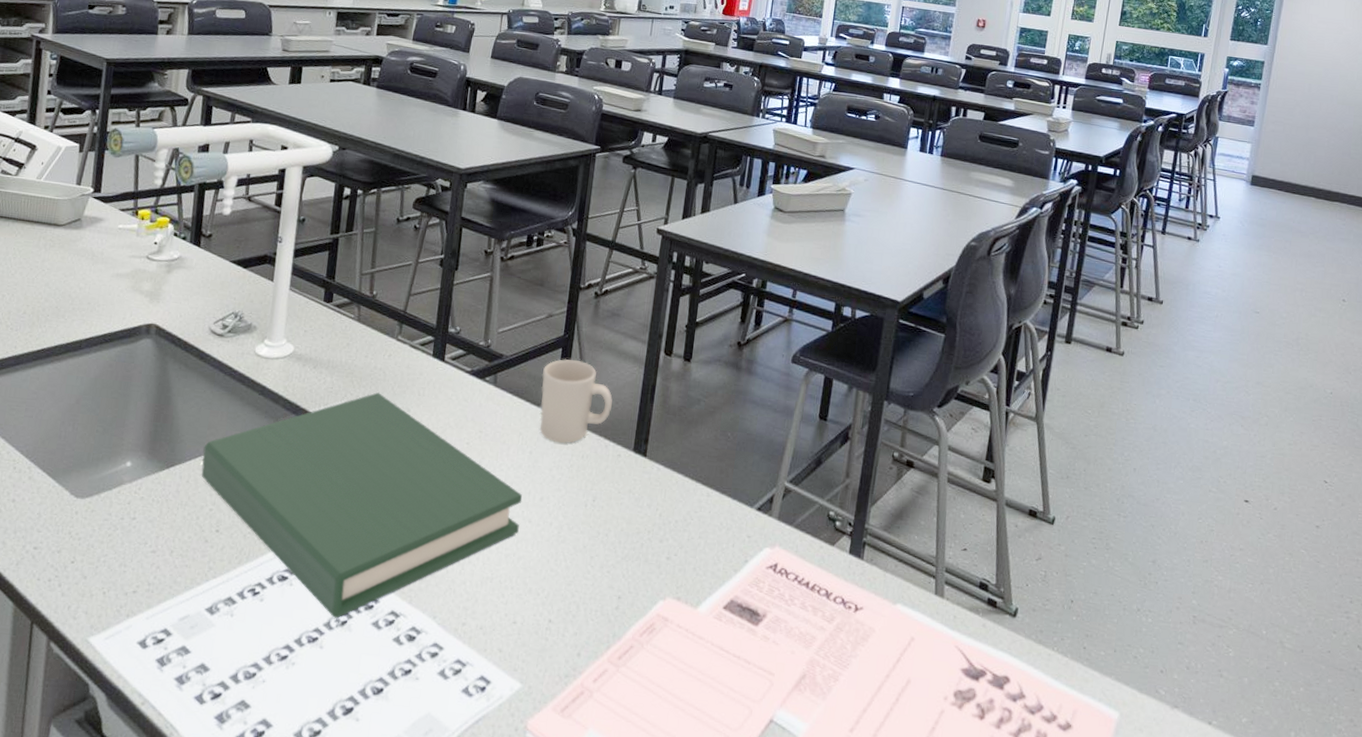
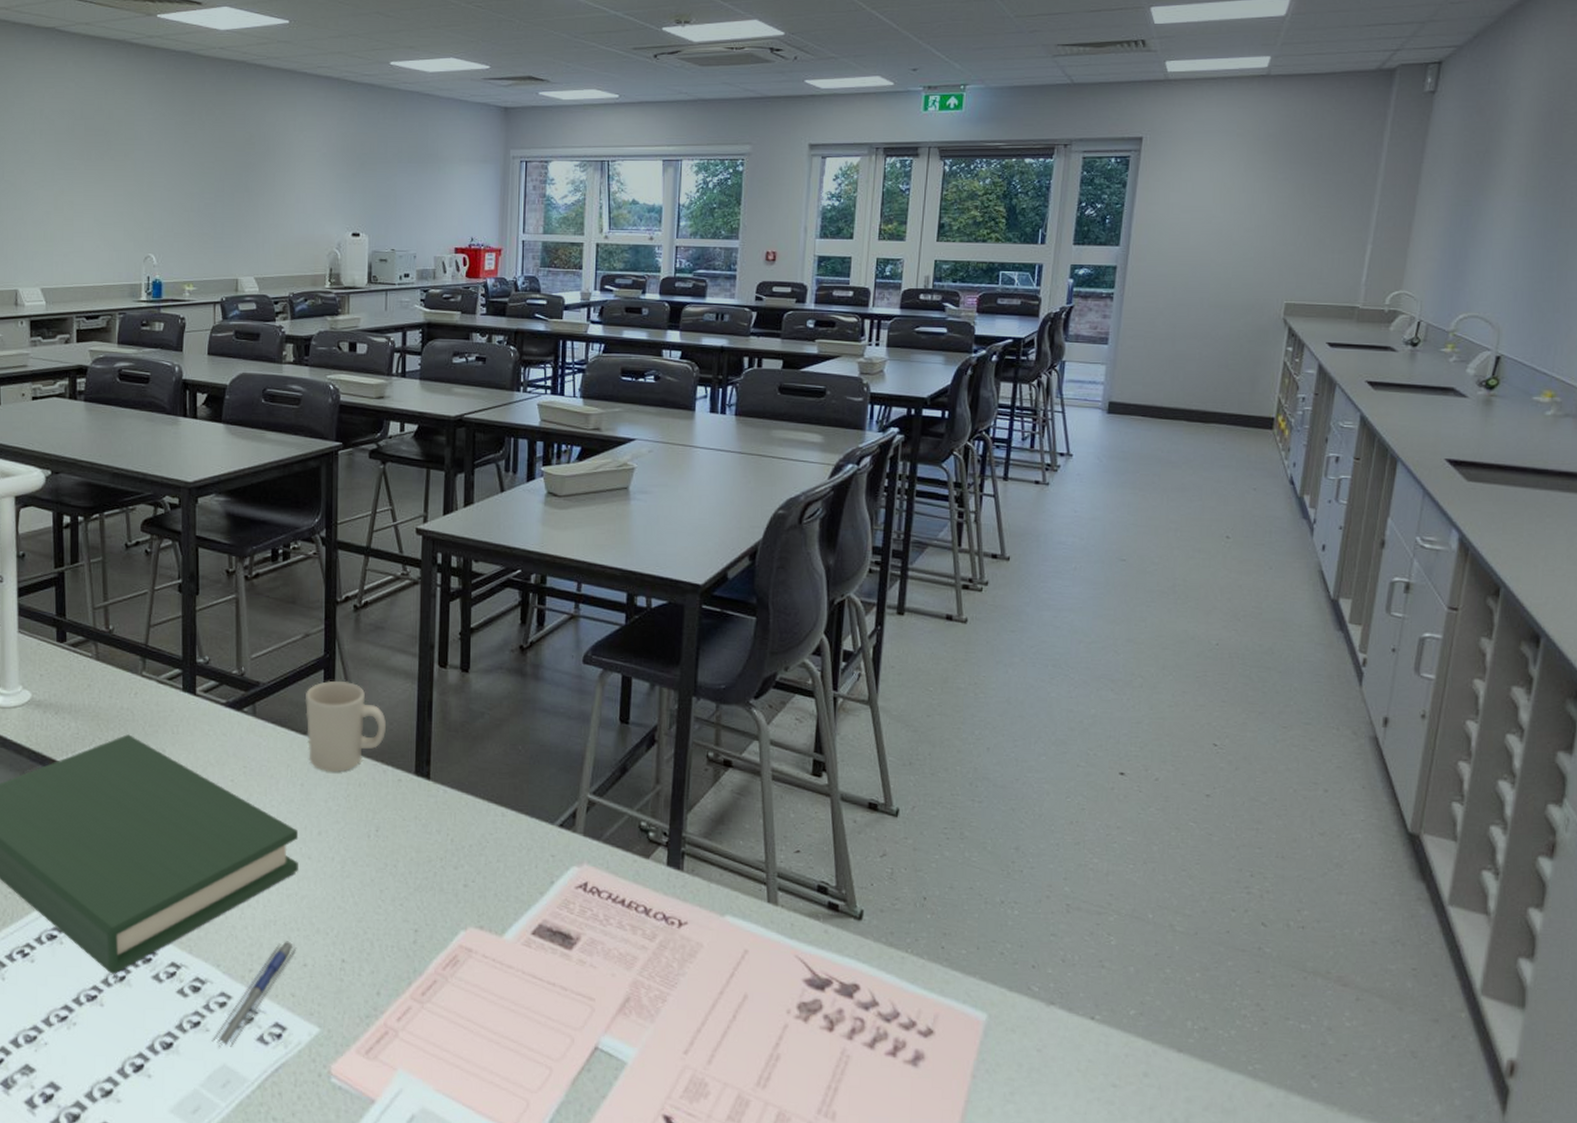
pen: none [420,598,509,698] -> present [212,941,297,1049]

